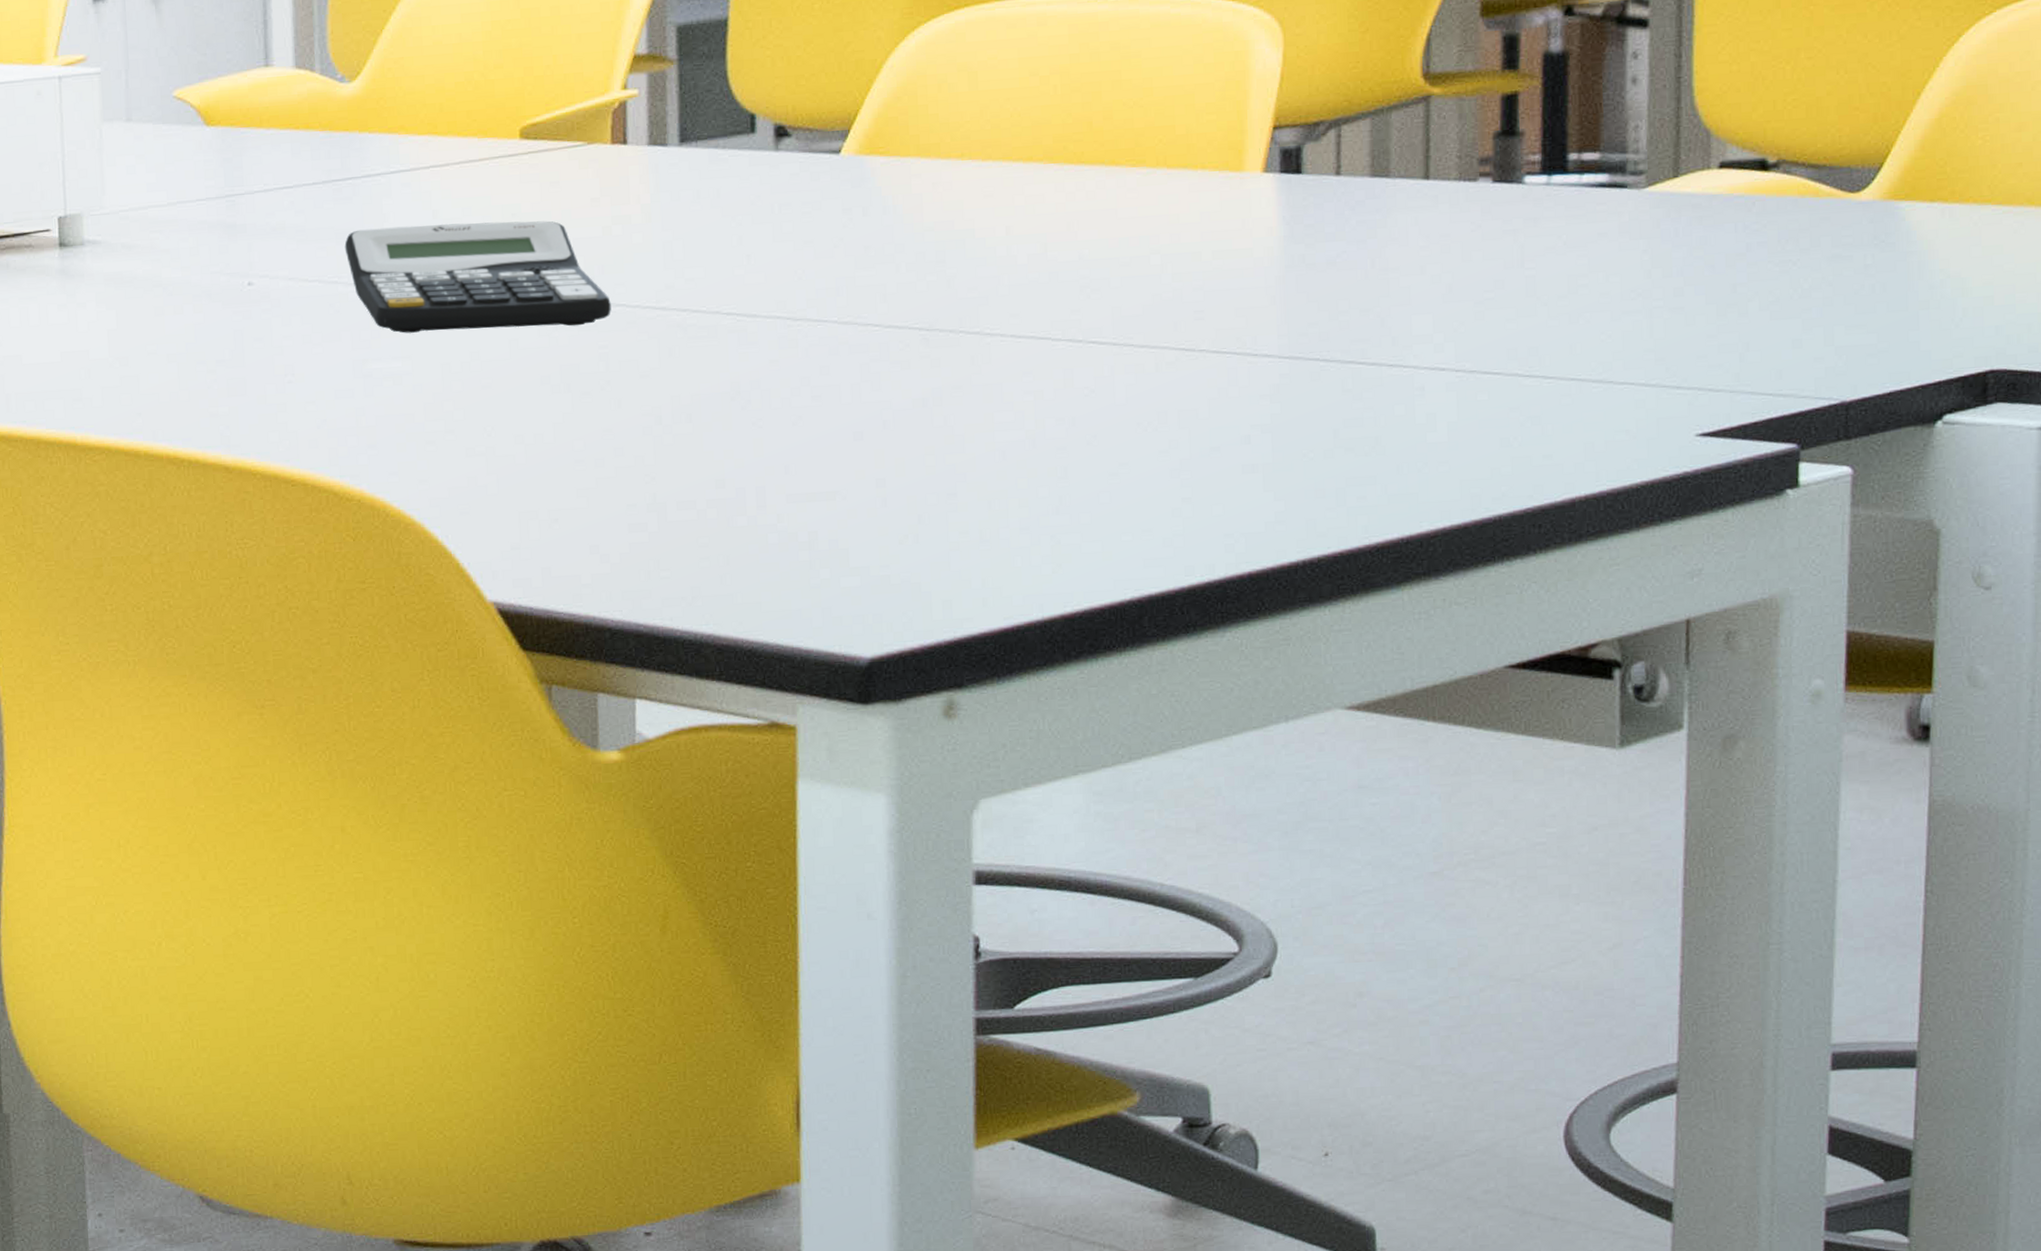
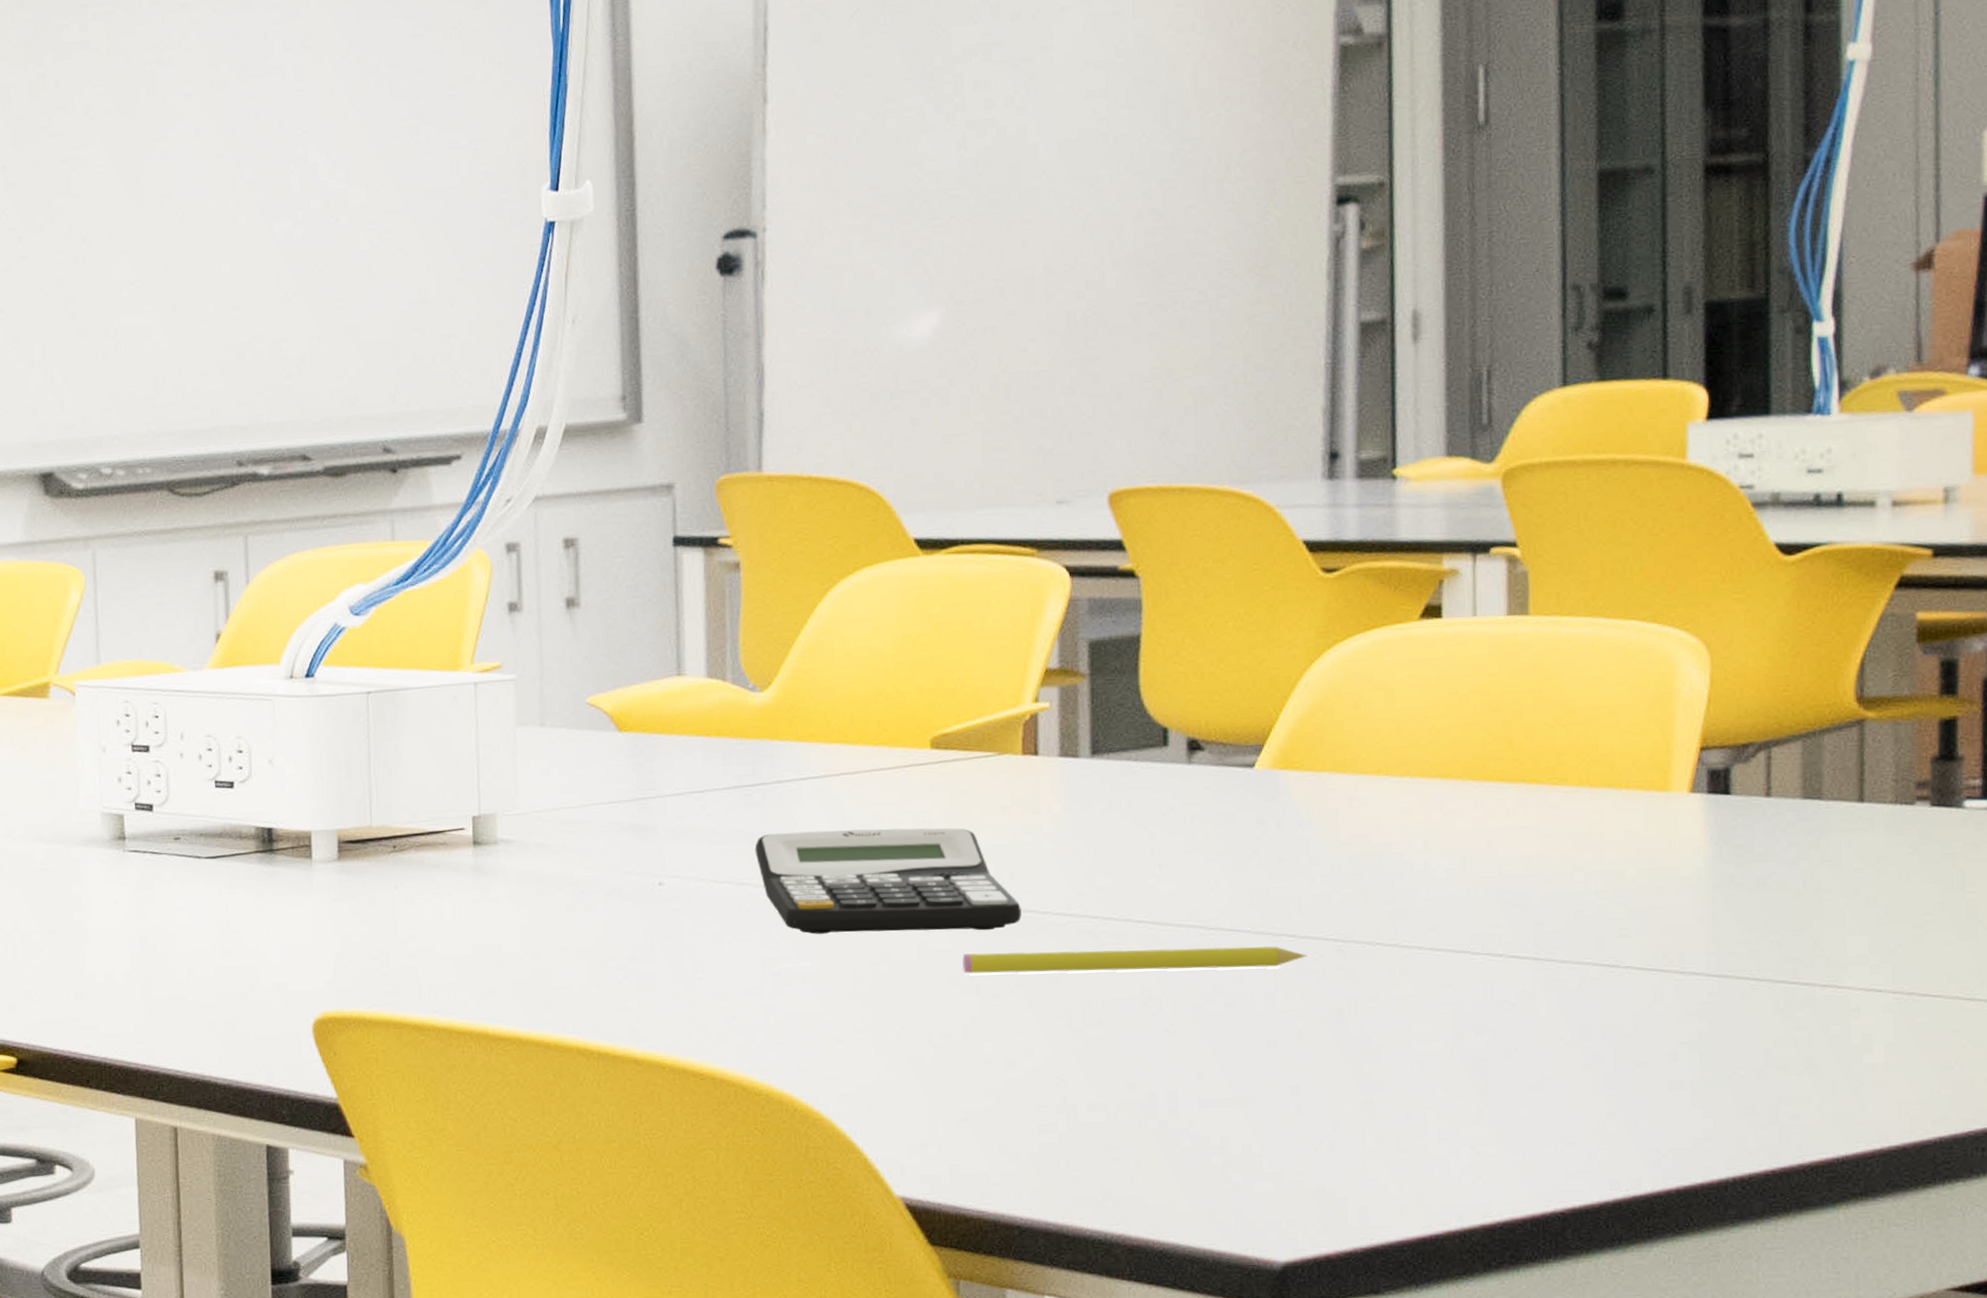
pencil: none [553,336,893,371] -> present [962,946,1308,974]

